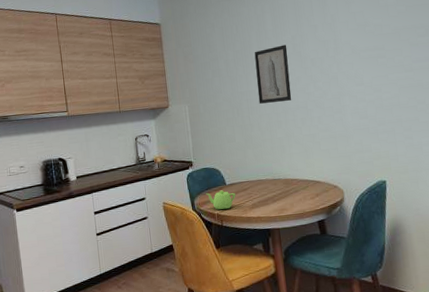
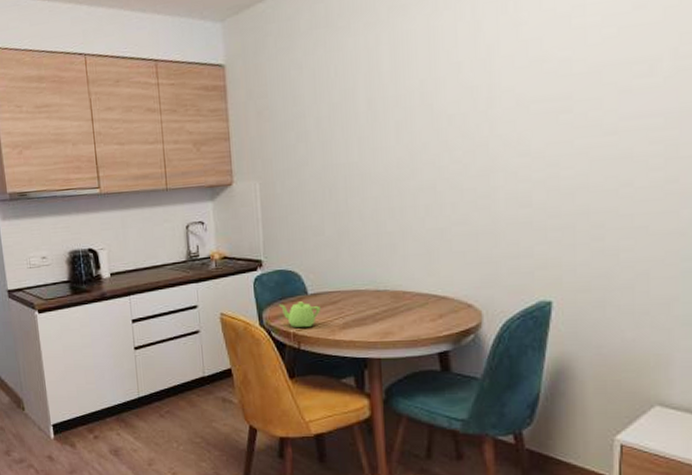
wall art: present [254,44,292,104] -> none [360,93,413,182]

